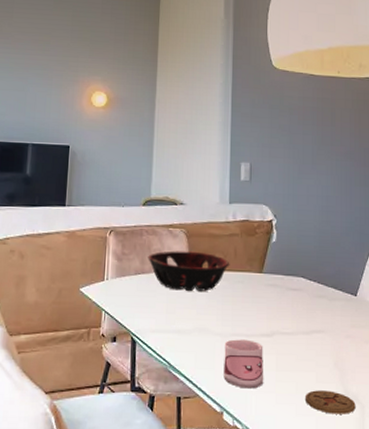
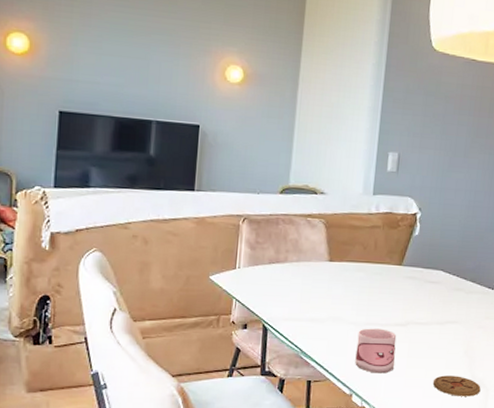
decorative bowl: present [148,251,230,292] -> none [283,241,370,283]

